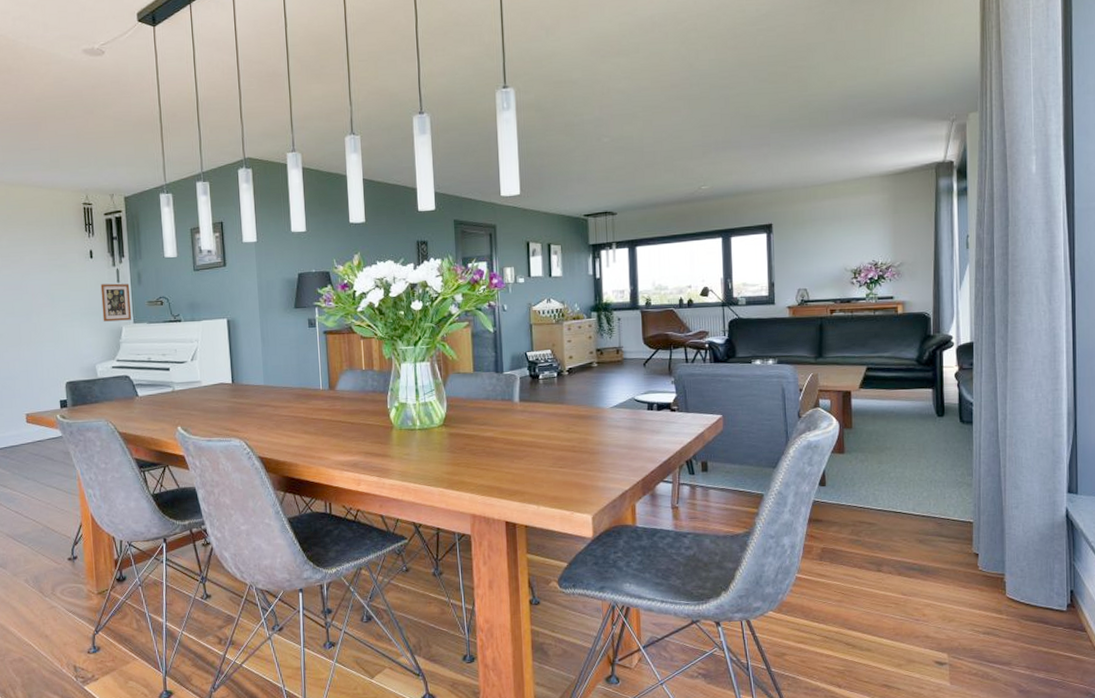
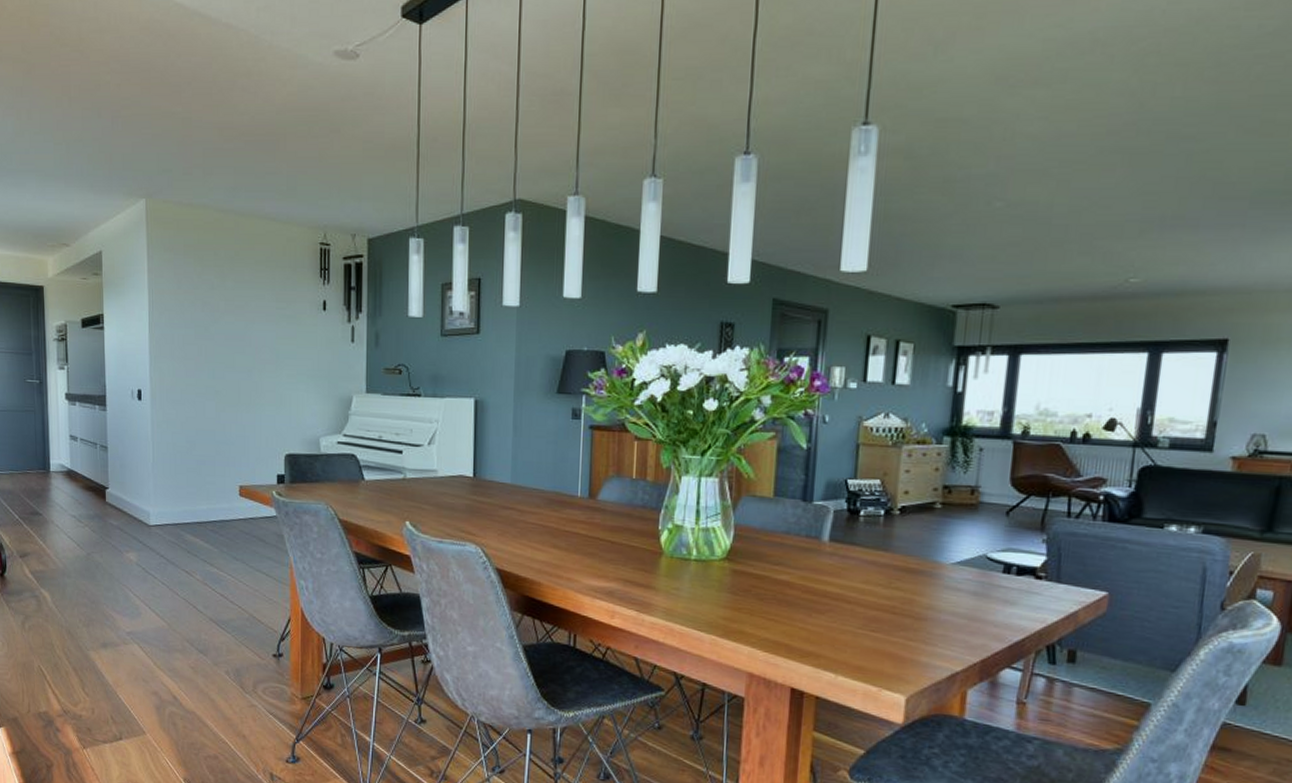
picture frame: present [100,283,132,322] -> none [332,342,365,389]

